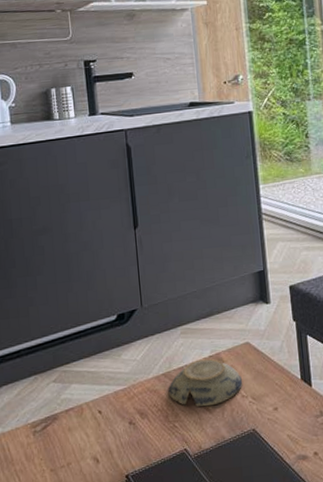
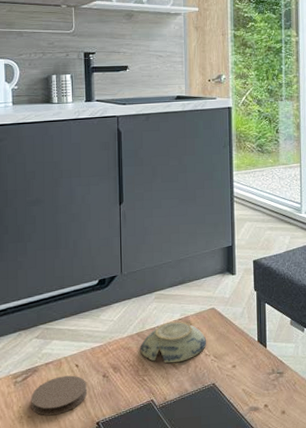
coaster: none [52,423,113,469] -> present [31,375,87,416]

